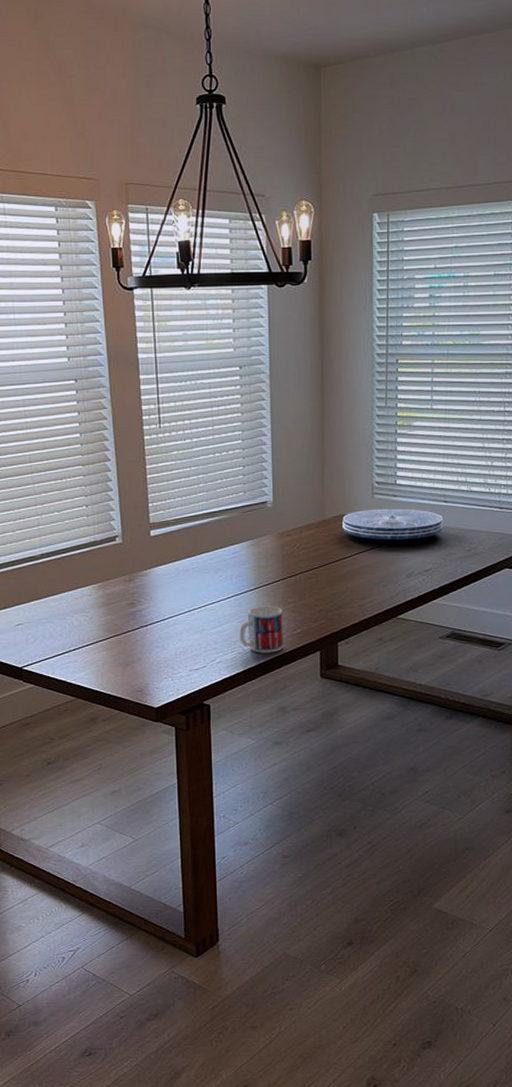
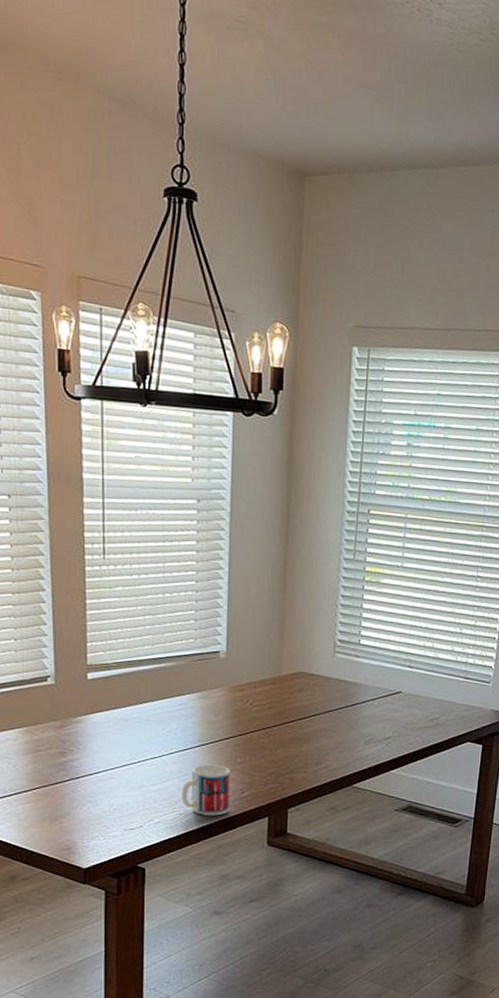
placemat: present [342,508,443,541] -> none [300,668,406,705]

